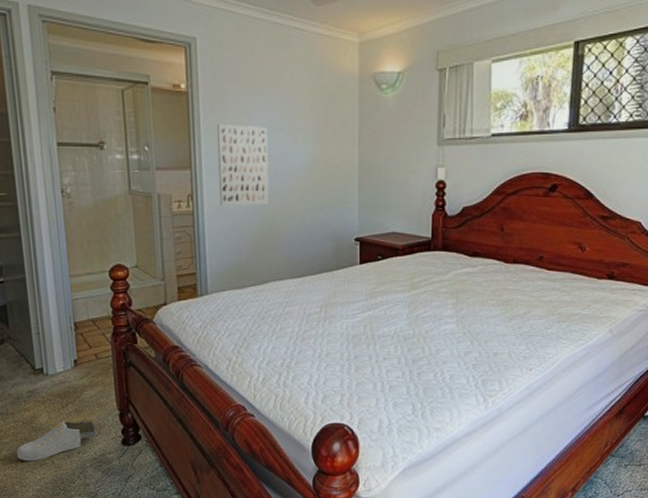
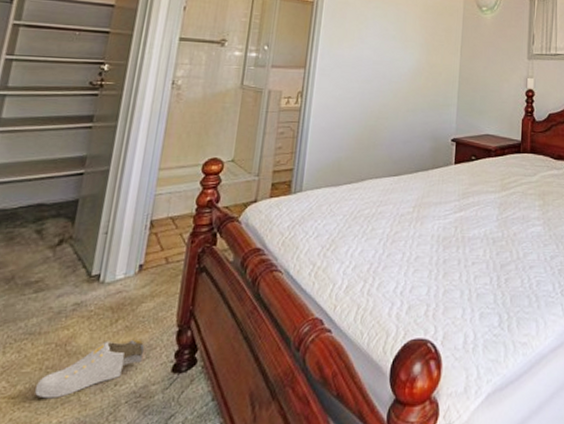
wall art: present [216,124,270,207] -> none [327,30,381,105]

